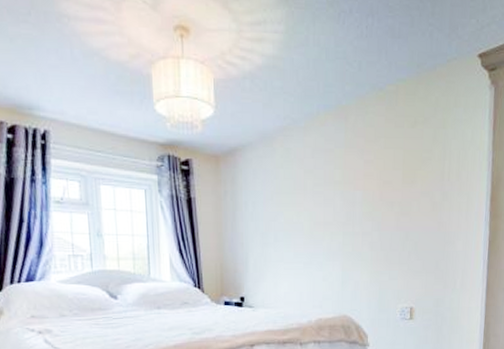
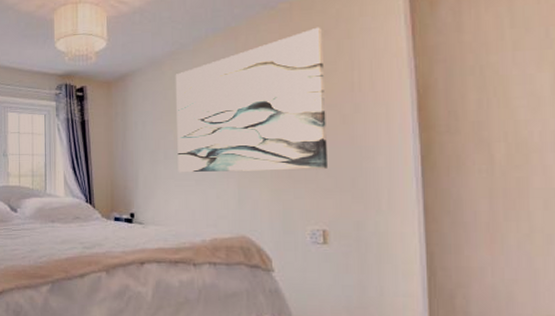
wall art: none [286,114,423,256] -> present [175,27,329,173]

